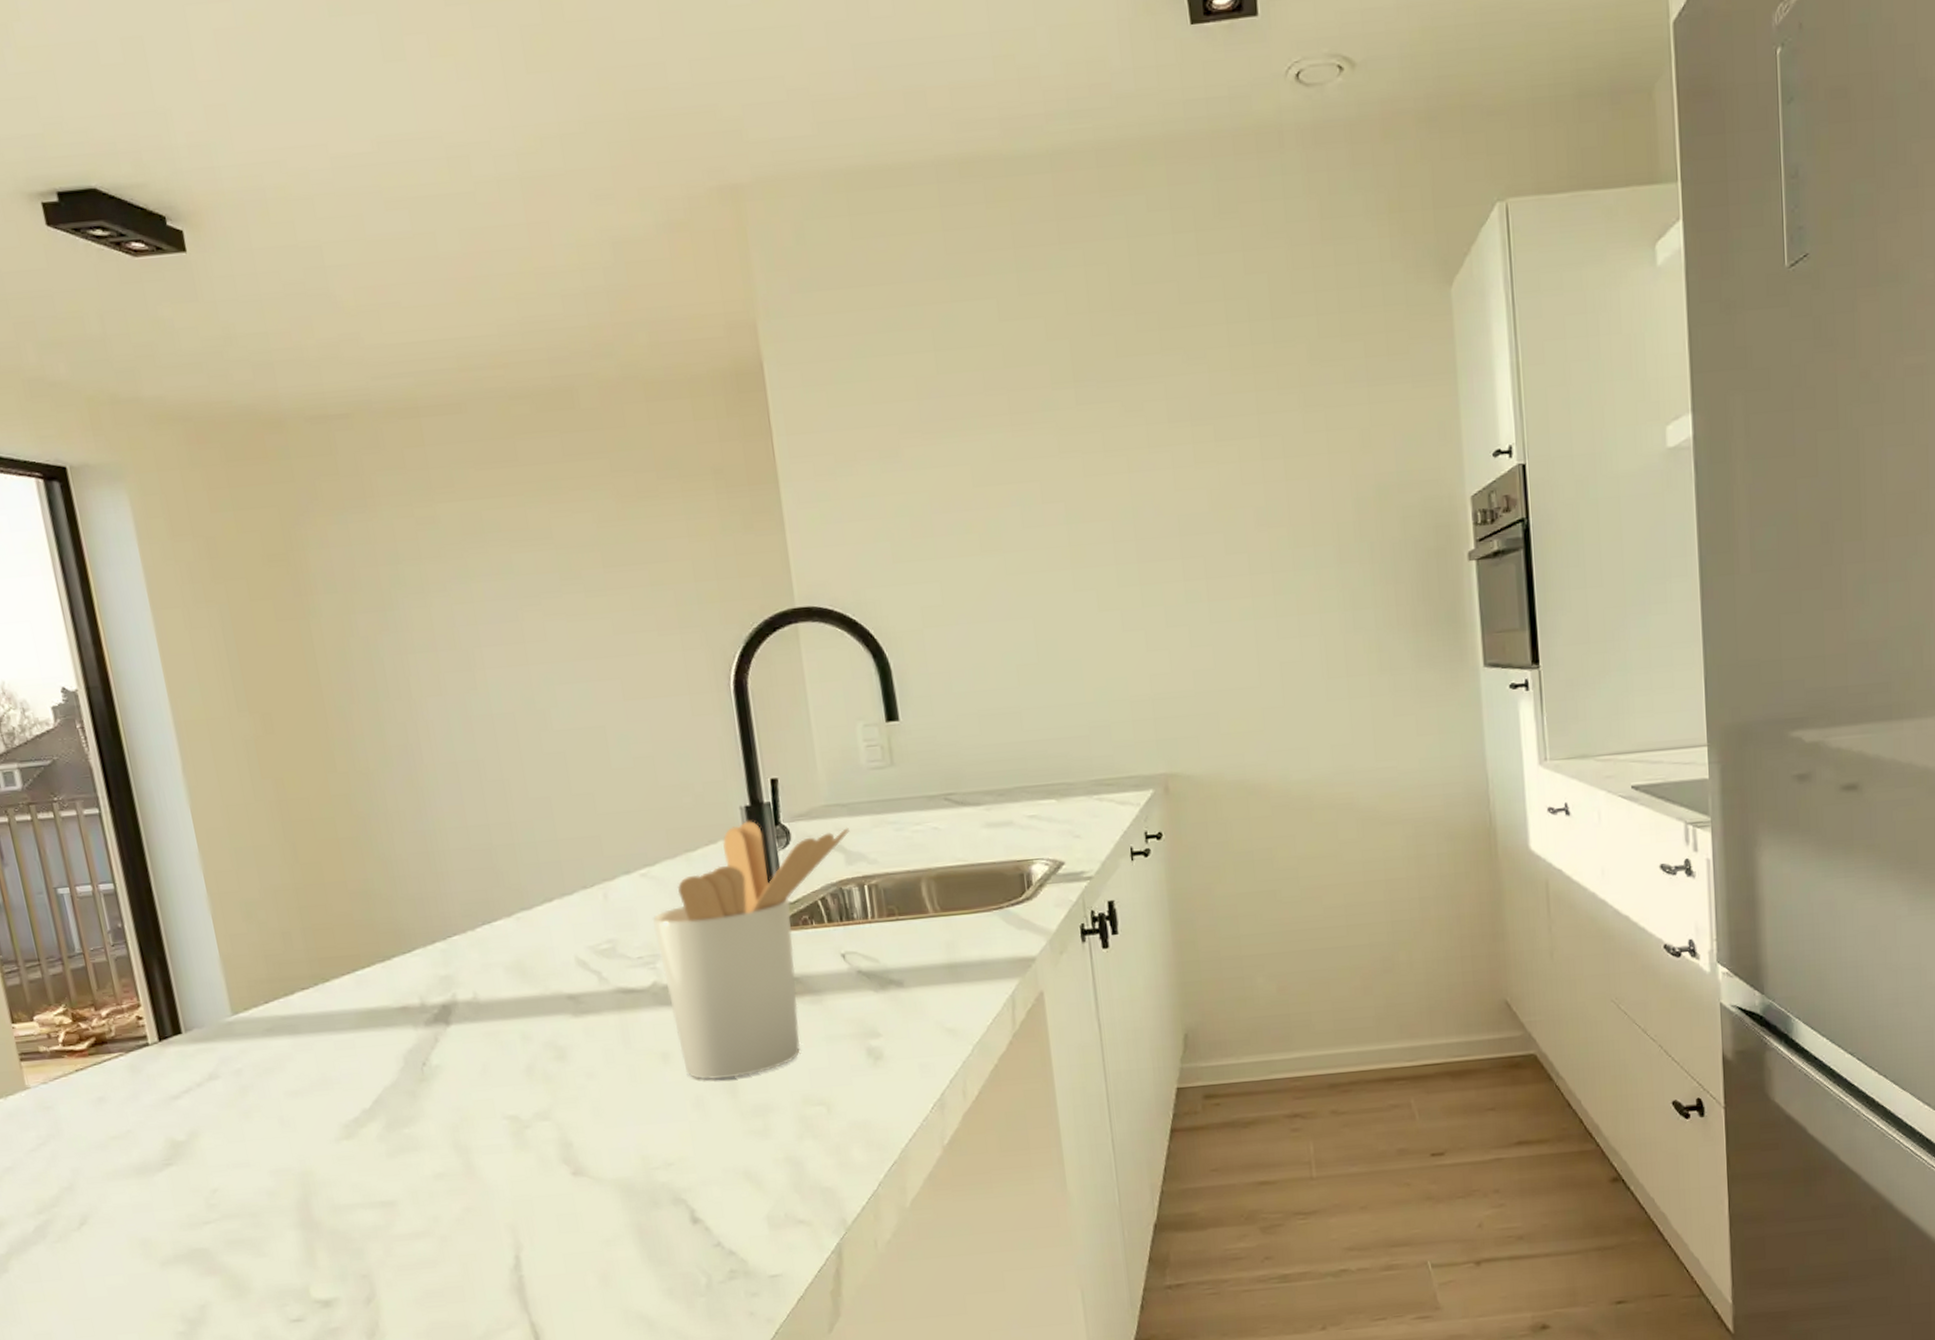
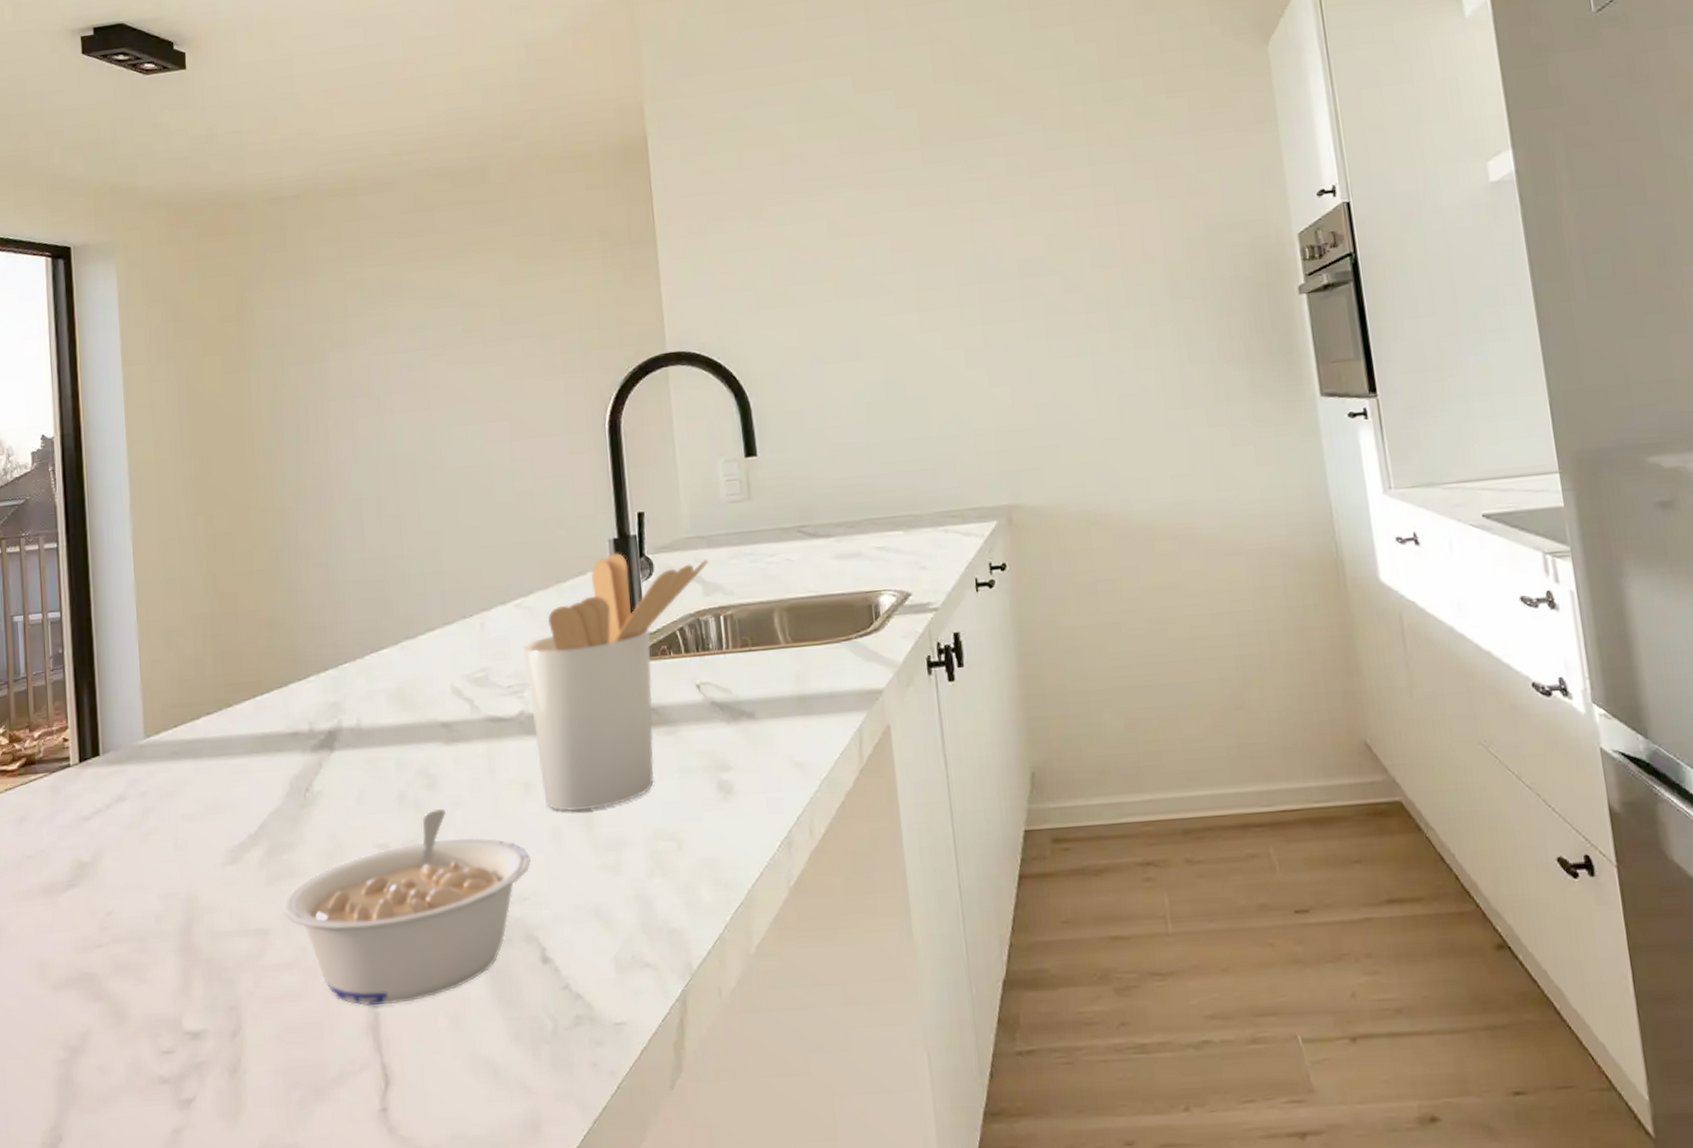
legume: none [408,1080,674,1270] -> present [282,809,531,1006]

